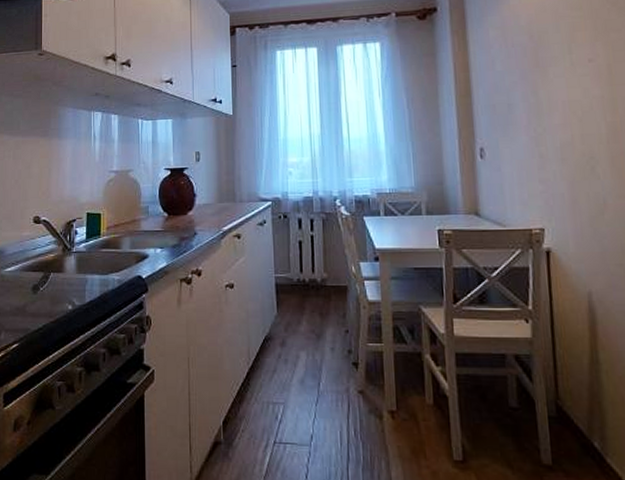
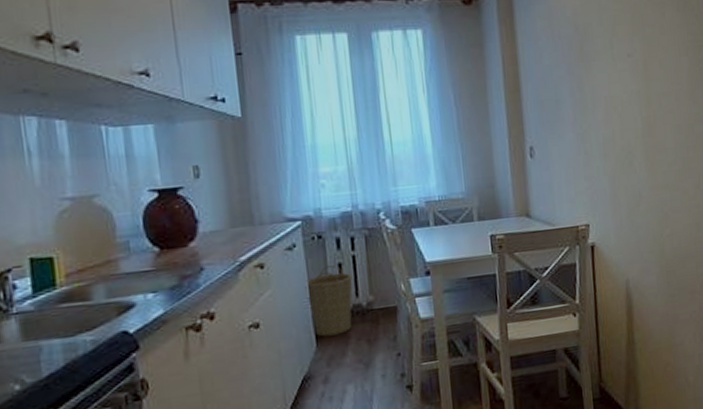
basket: none [271,241,310,304] -> present [305,264,353,337]

